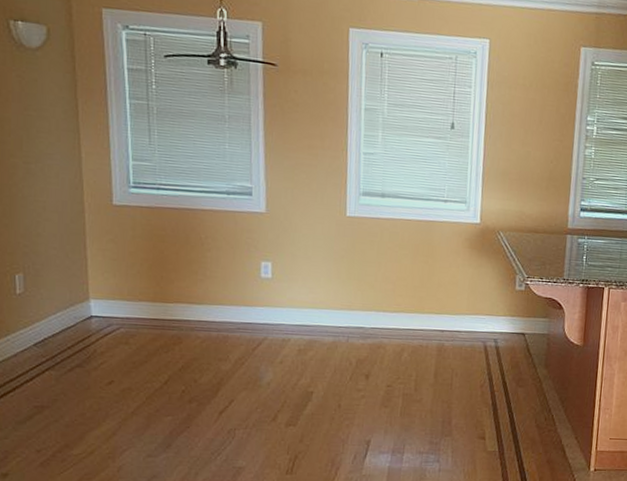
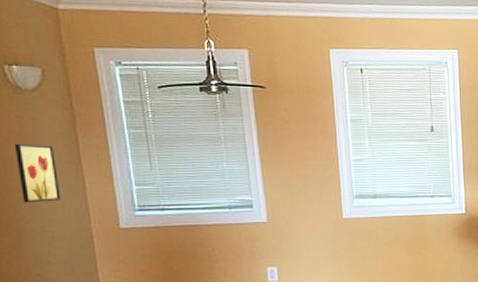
wall art: none [13,104,55,170] -> present [14,143,60,203]

